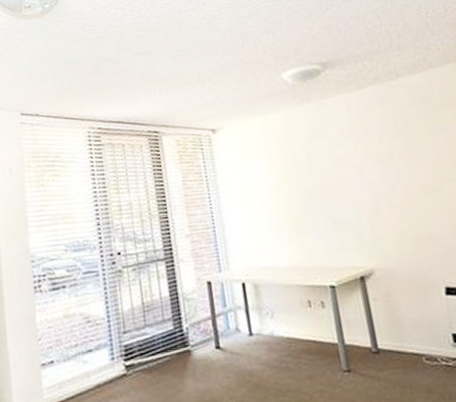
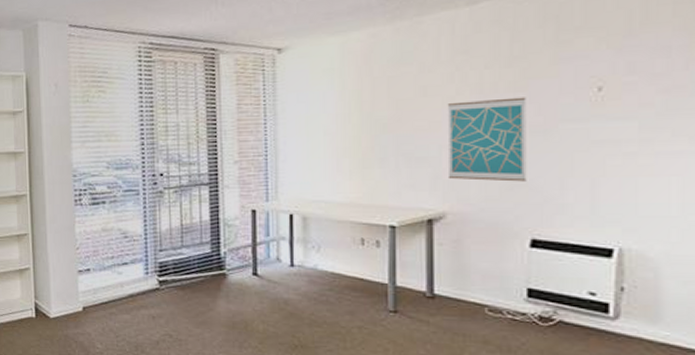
wall art: none [356,163,431,239] -> present [447,97,527,182]

